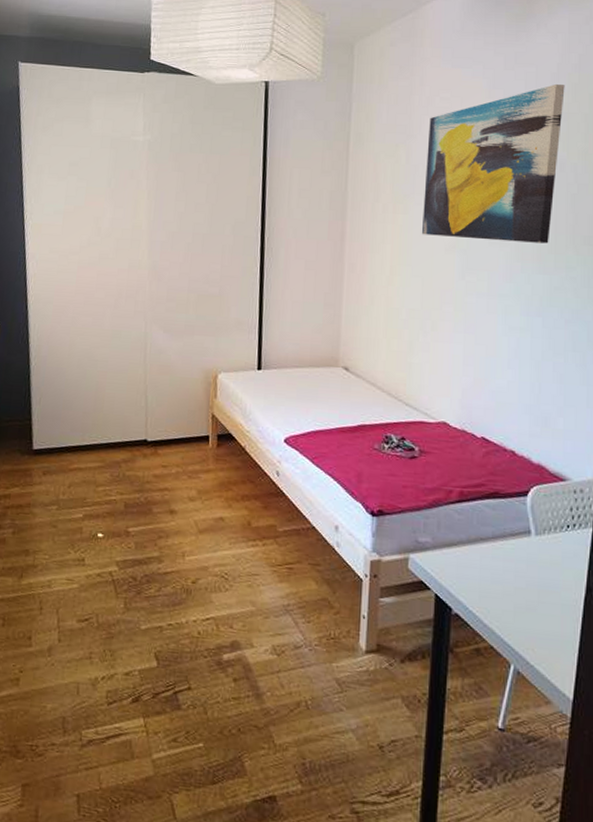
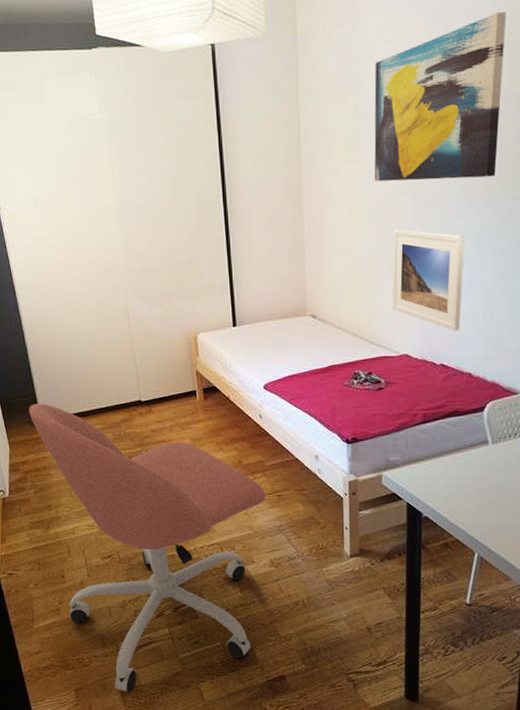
office chair: none [21,430,275,797] -> present [29,403,265,692]
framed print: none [432,285,513,403] -> present [392,228,464,332]

